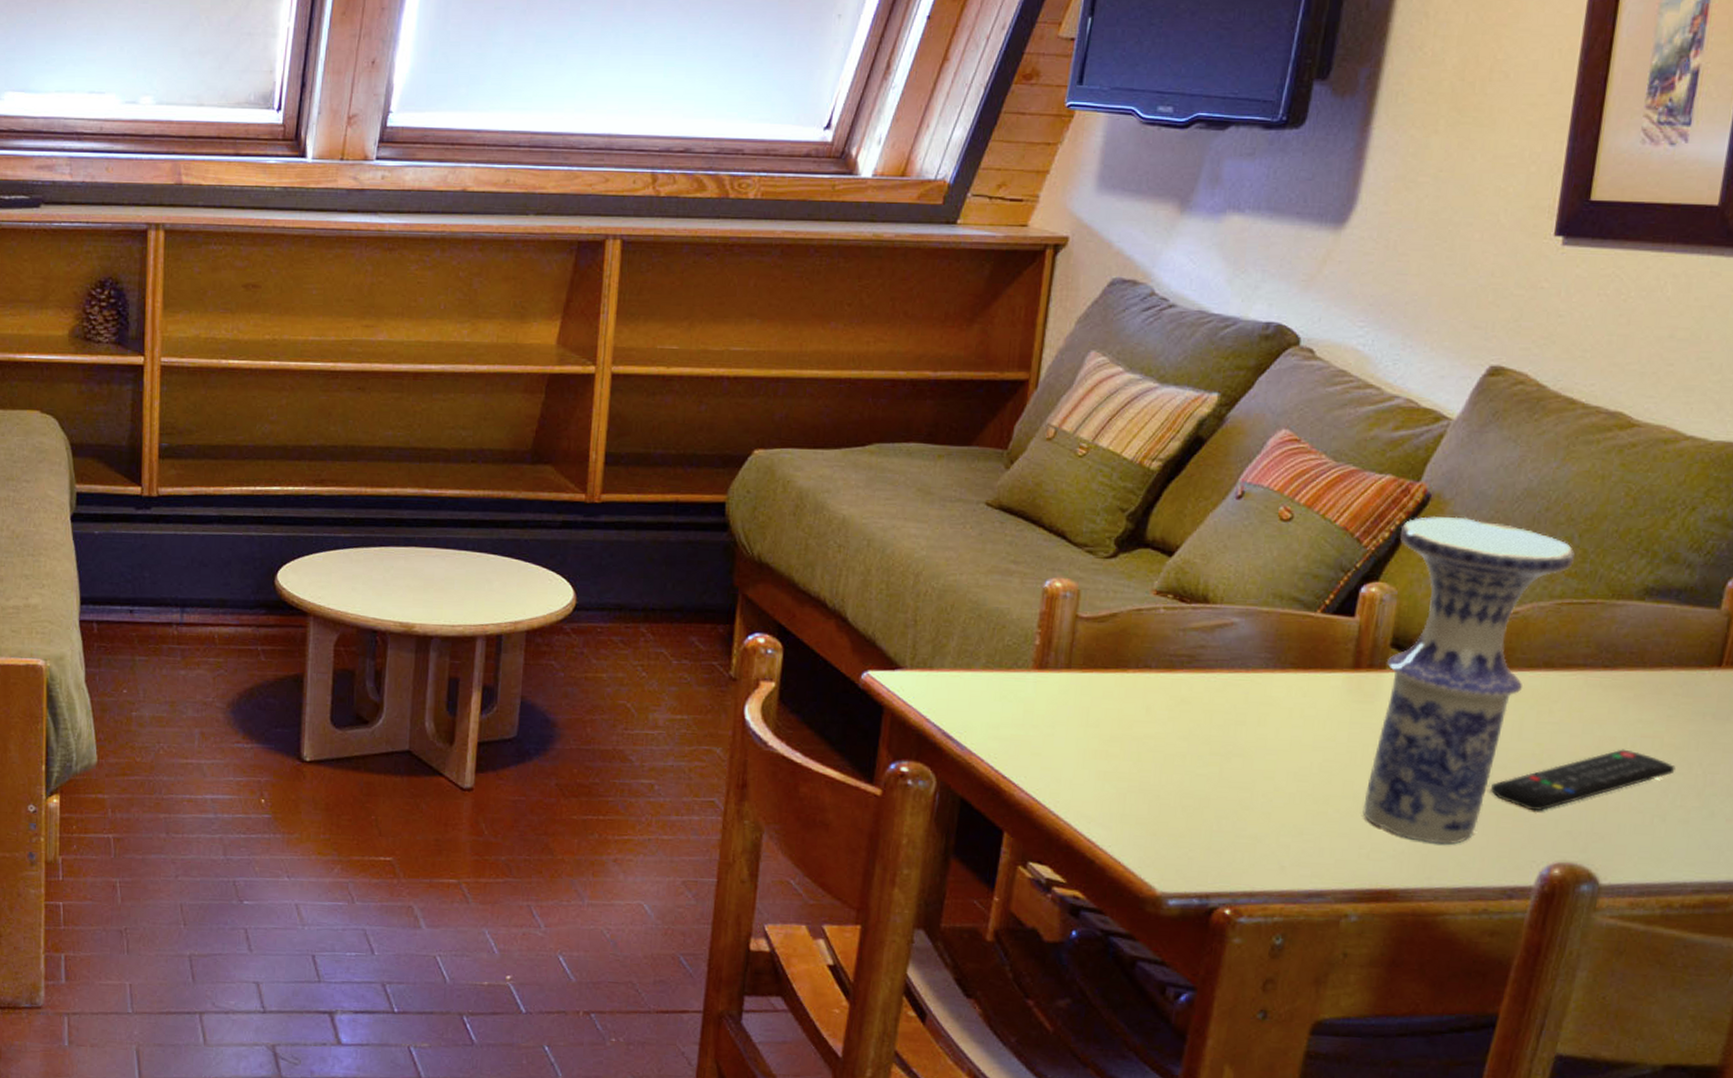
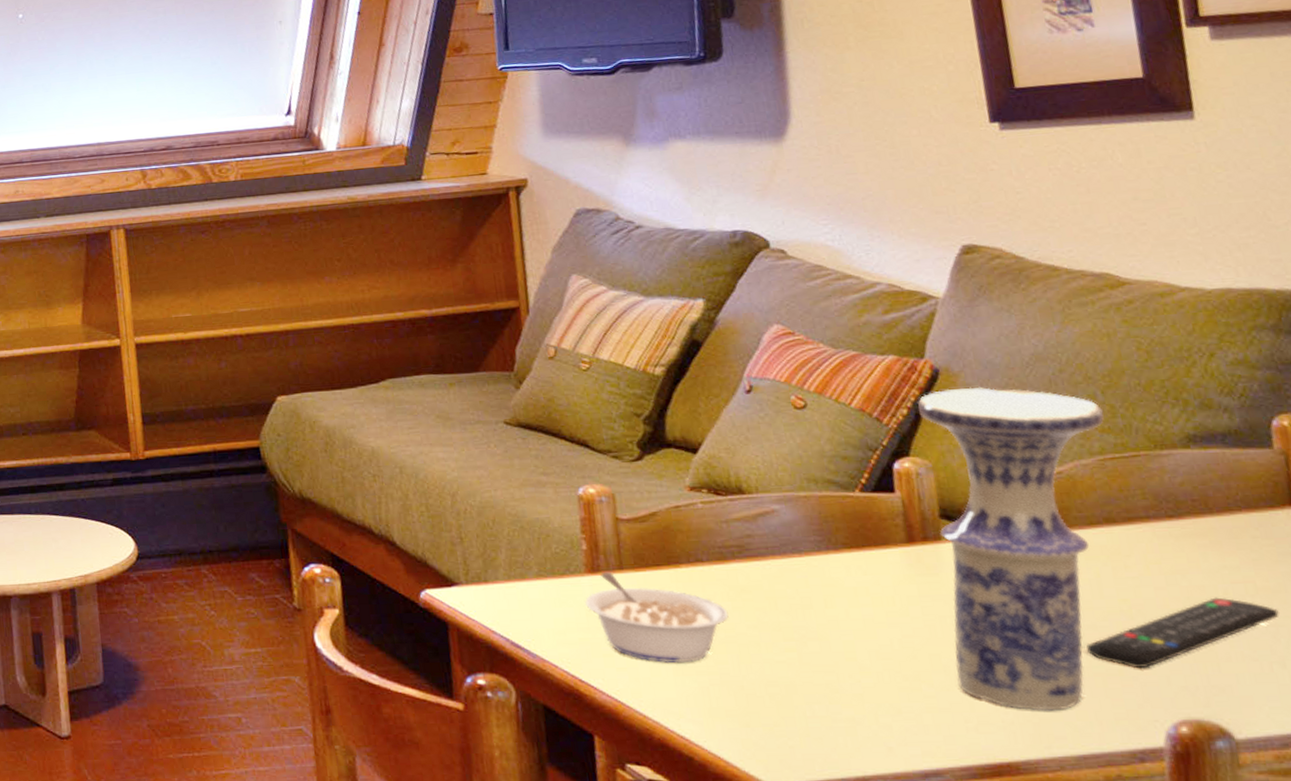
legume: none [1025,669,1163,768] -> present [585,571,729,664]

